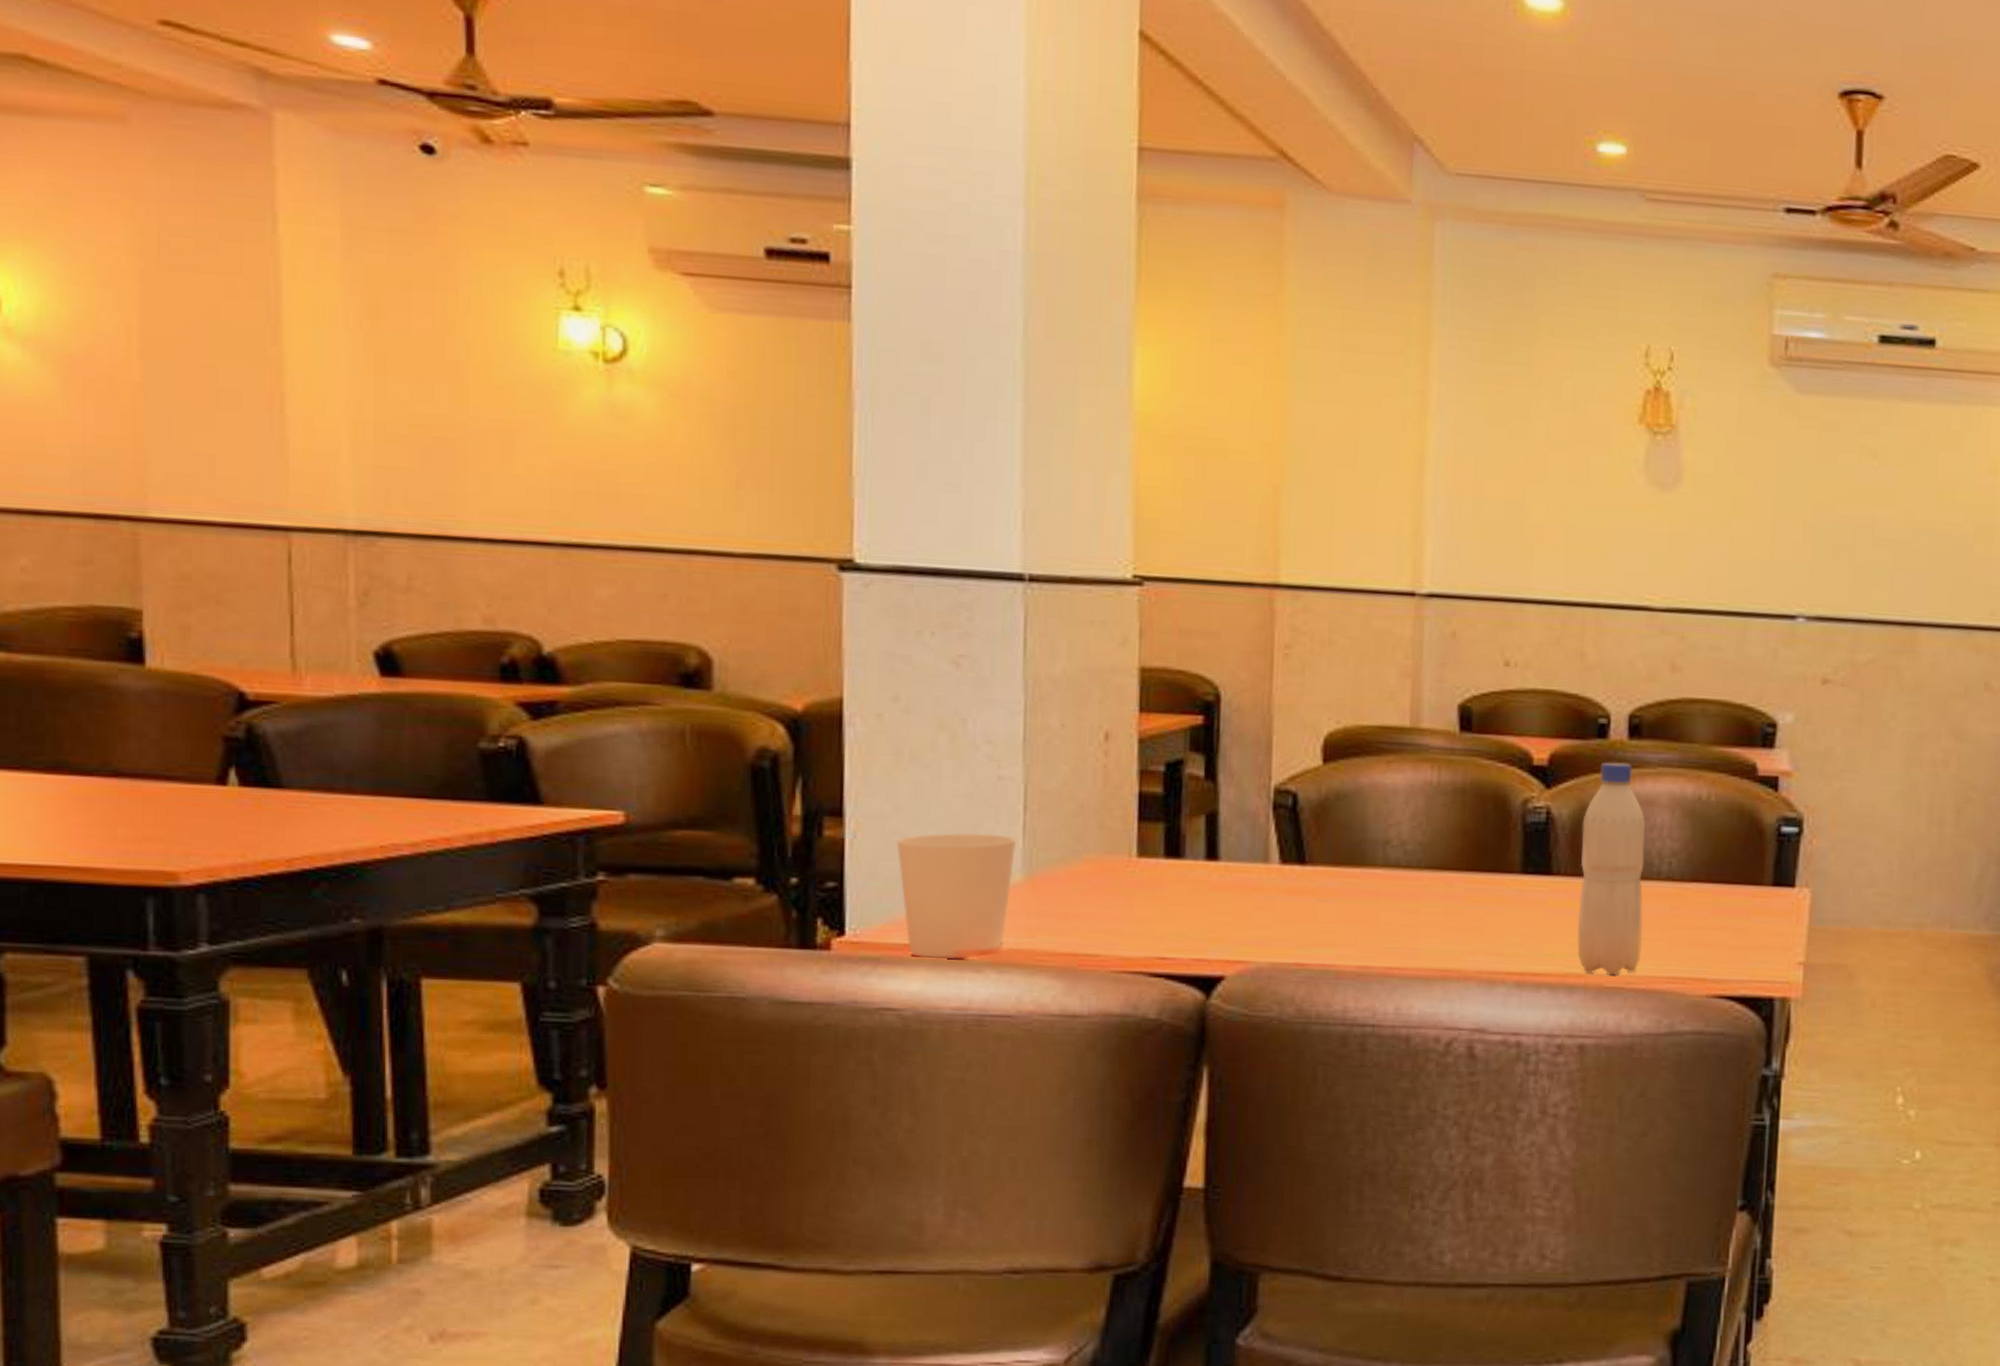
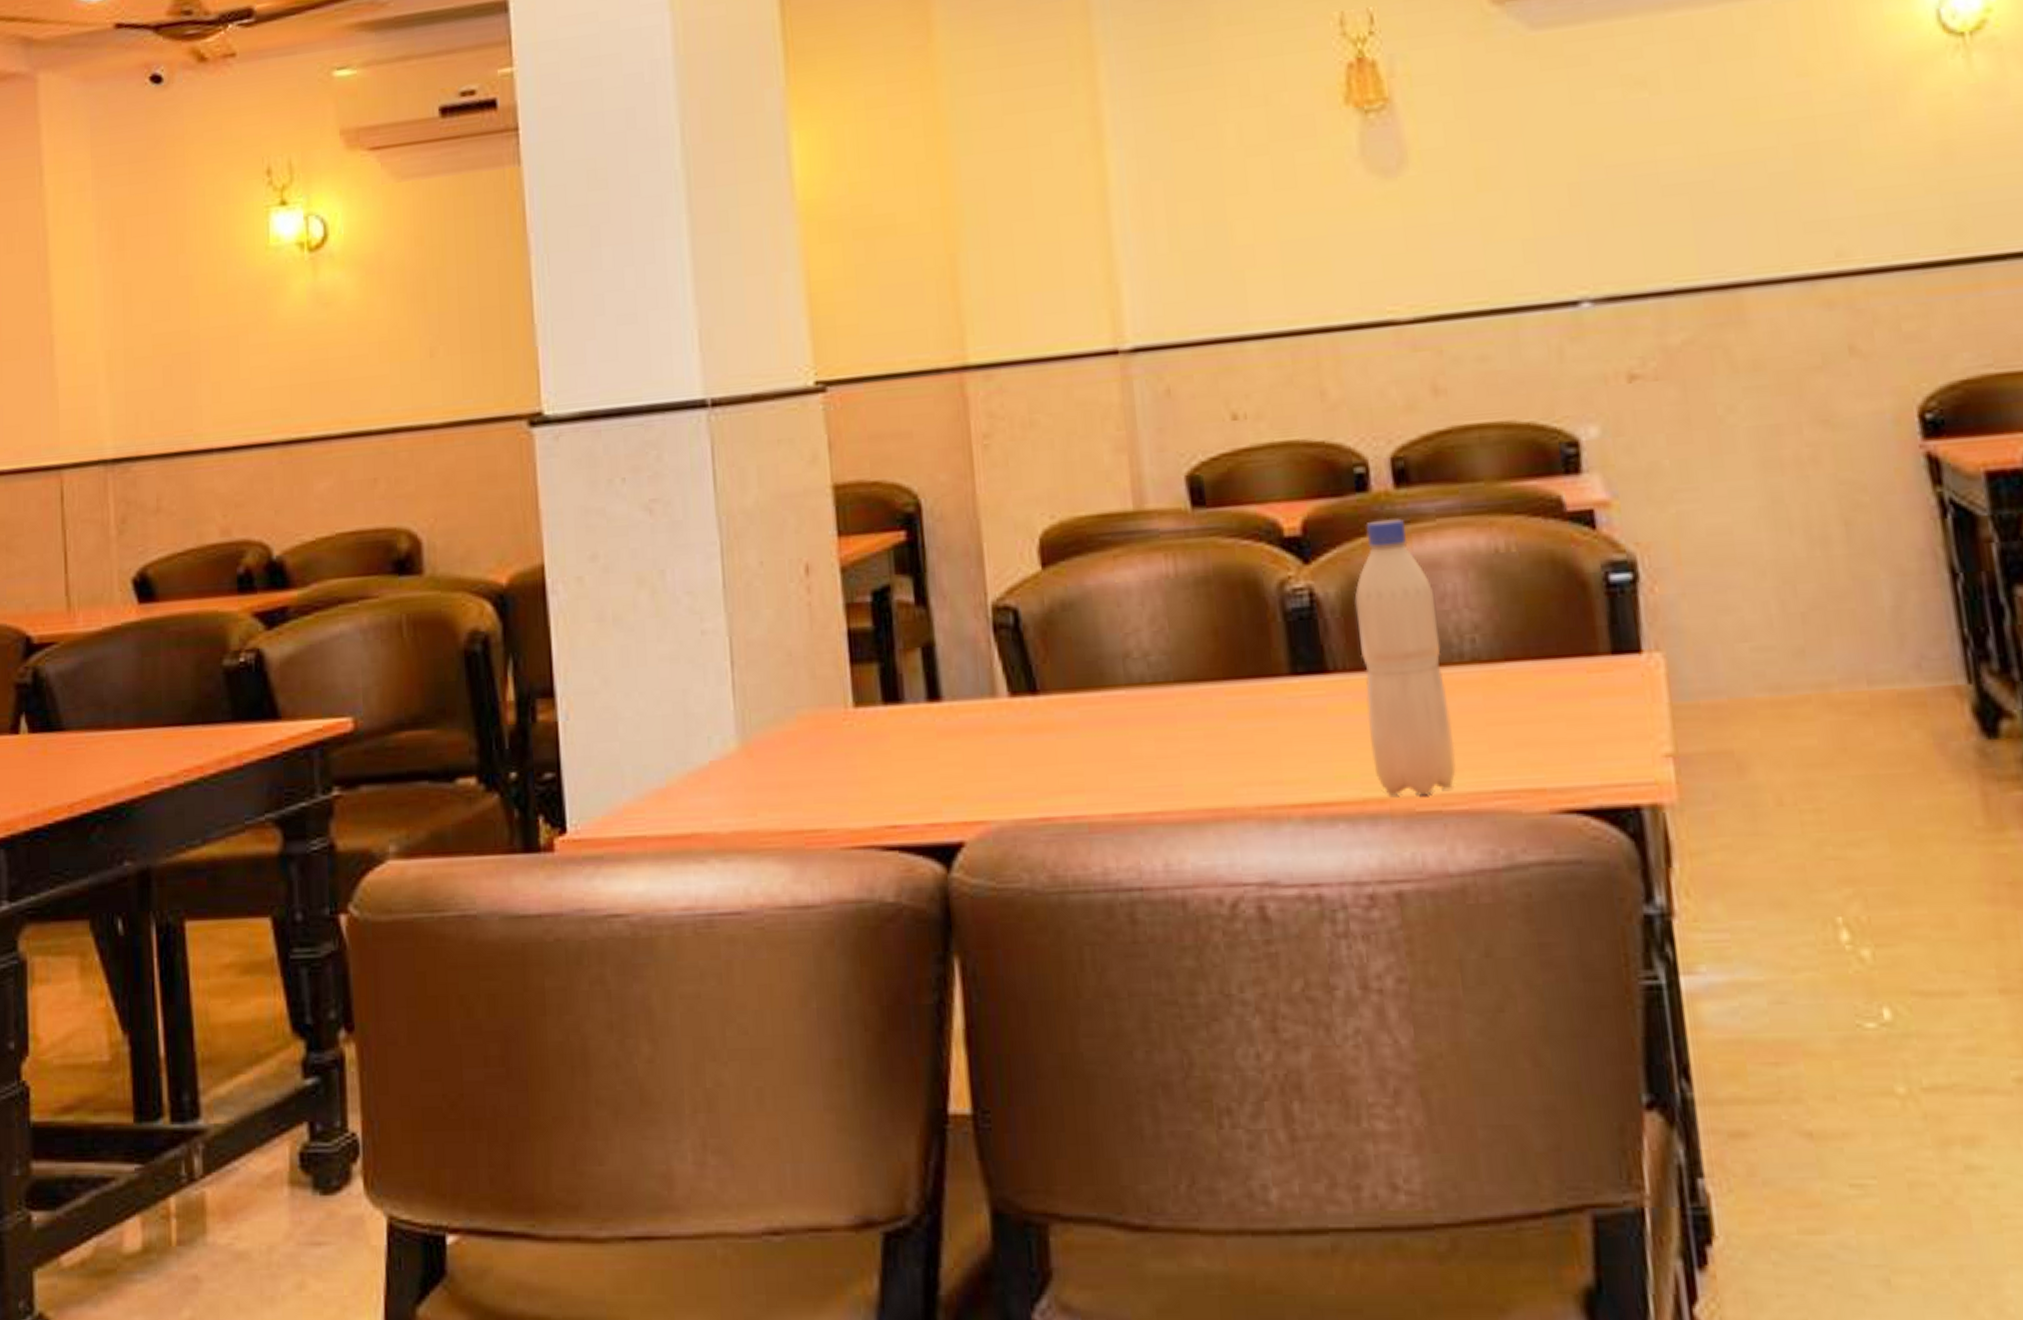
dixie cup: present [896,832,1016,959] -> none [608,698,728,852]

